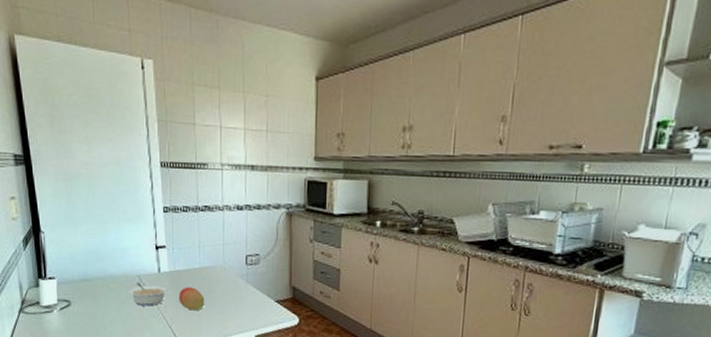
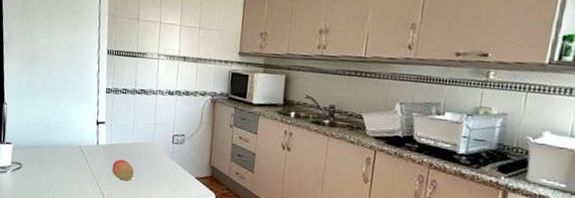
legume: present [128,282,167,306] -> none [70,152,103,174]

